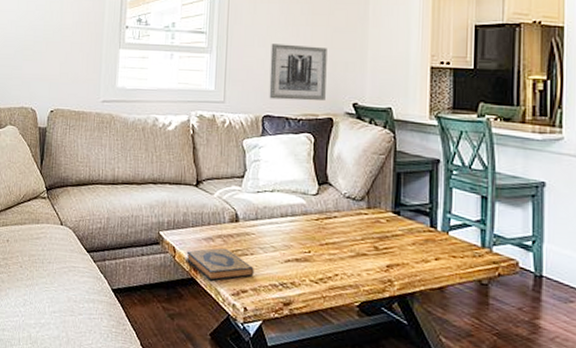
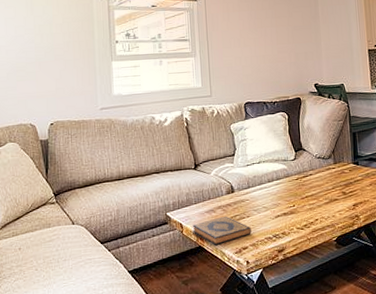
wall art: present [269,44,327,101] -> none [245,42,293,89]

